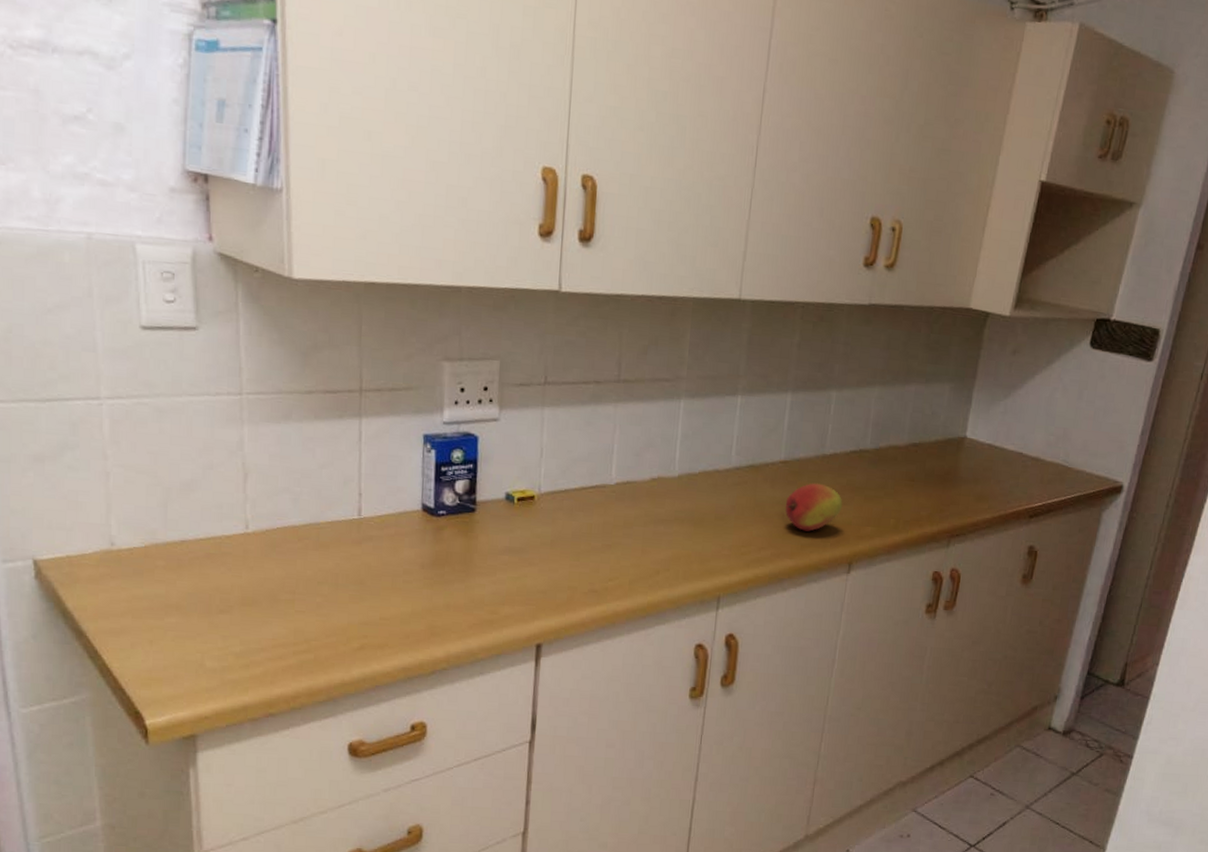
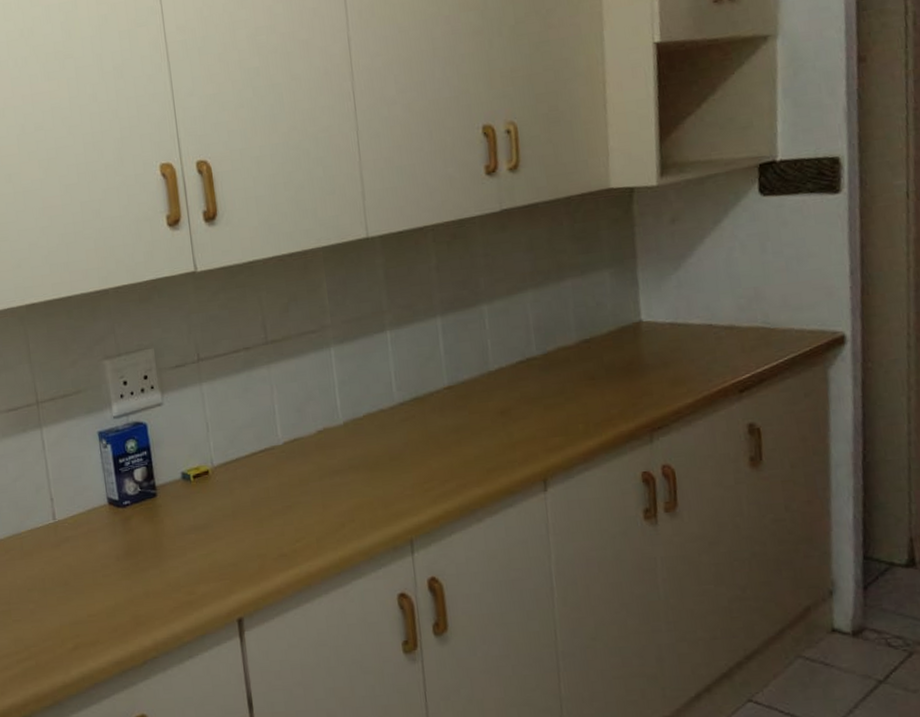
fruit: present [785,483,843,532] -> none [459,402,522,455]

